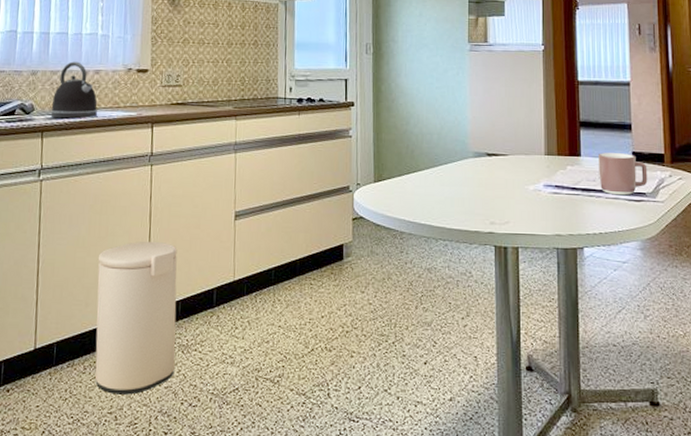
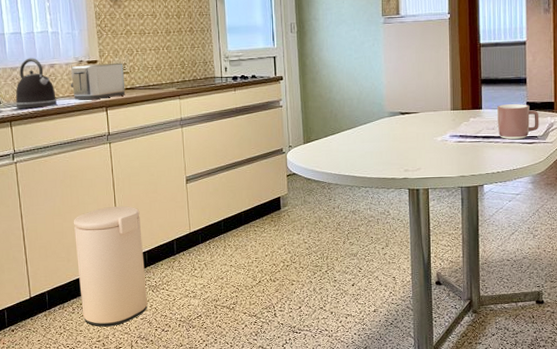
toaster: none [115,73,177,114] -> present [70,63,126,100]

